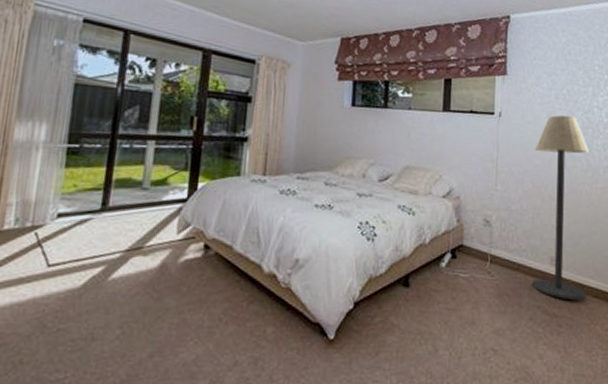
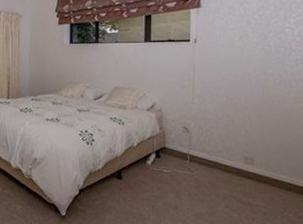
floor lamp: present [532,115,590,300] -> none [228,37,282,192]

